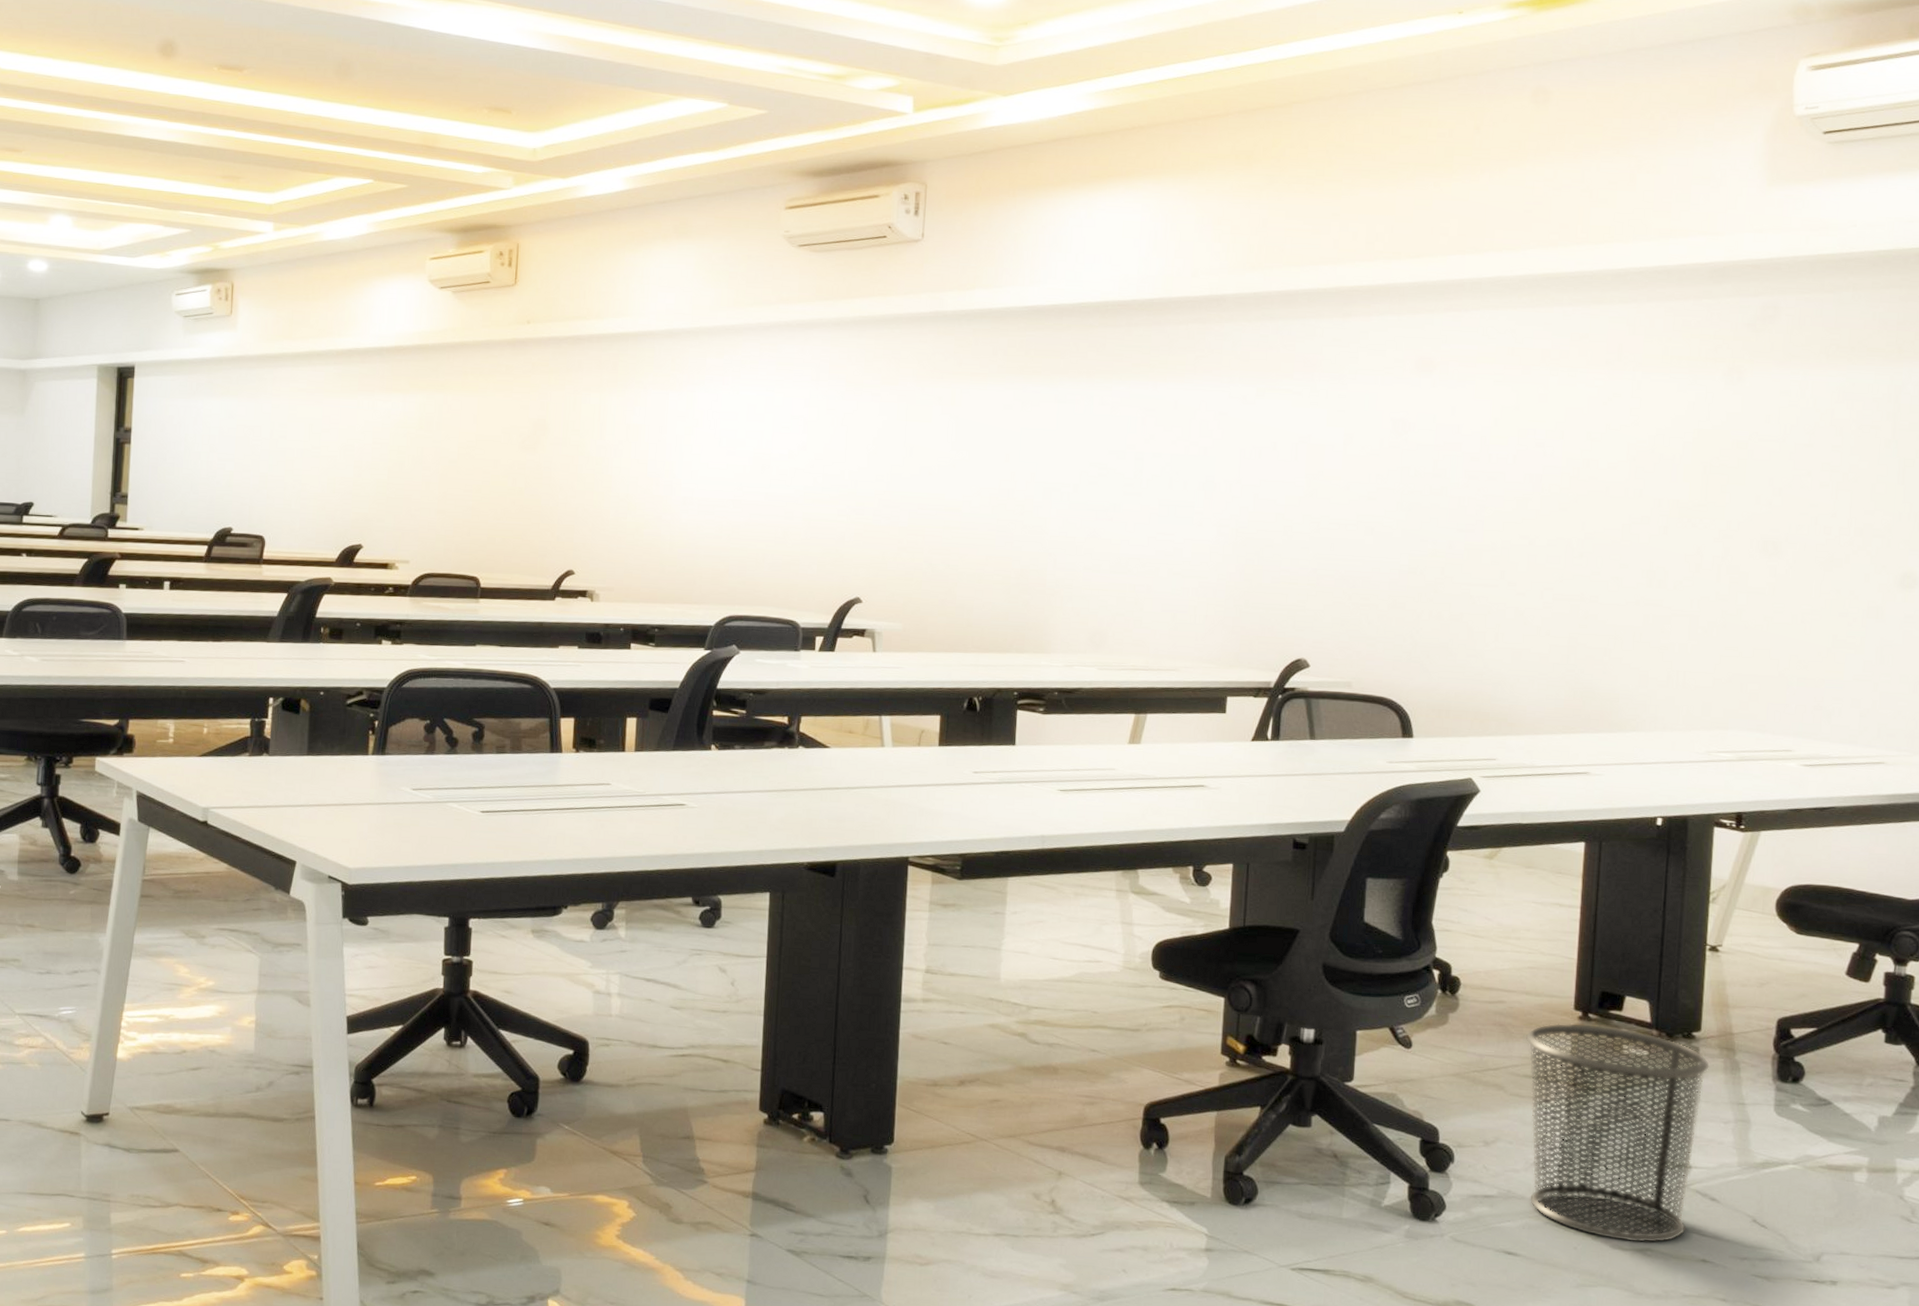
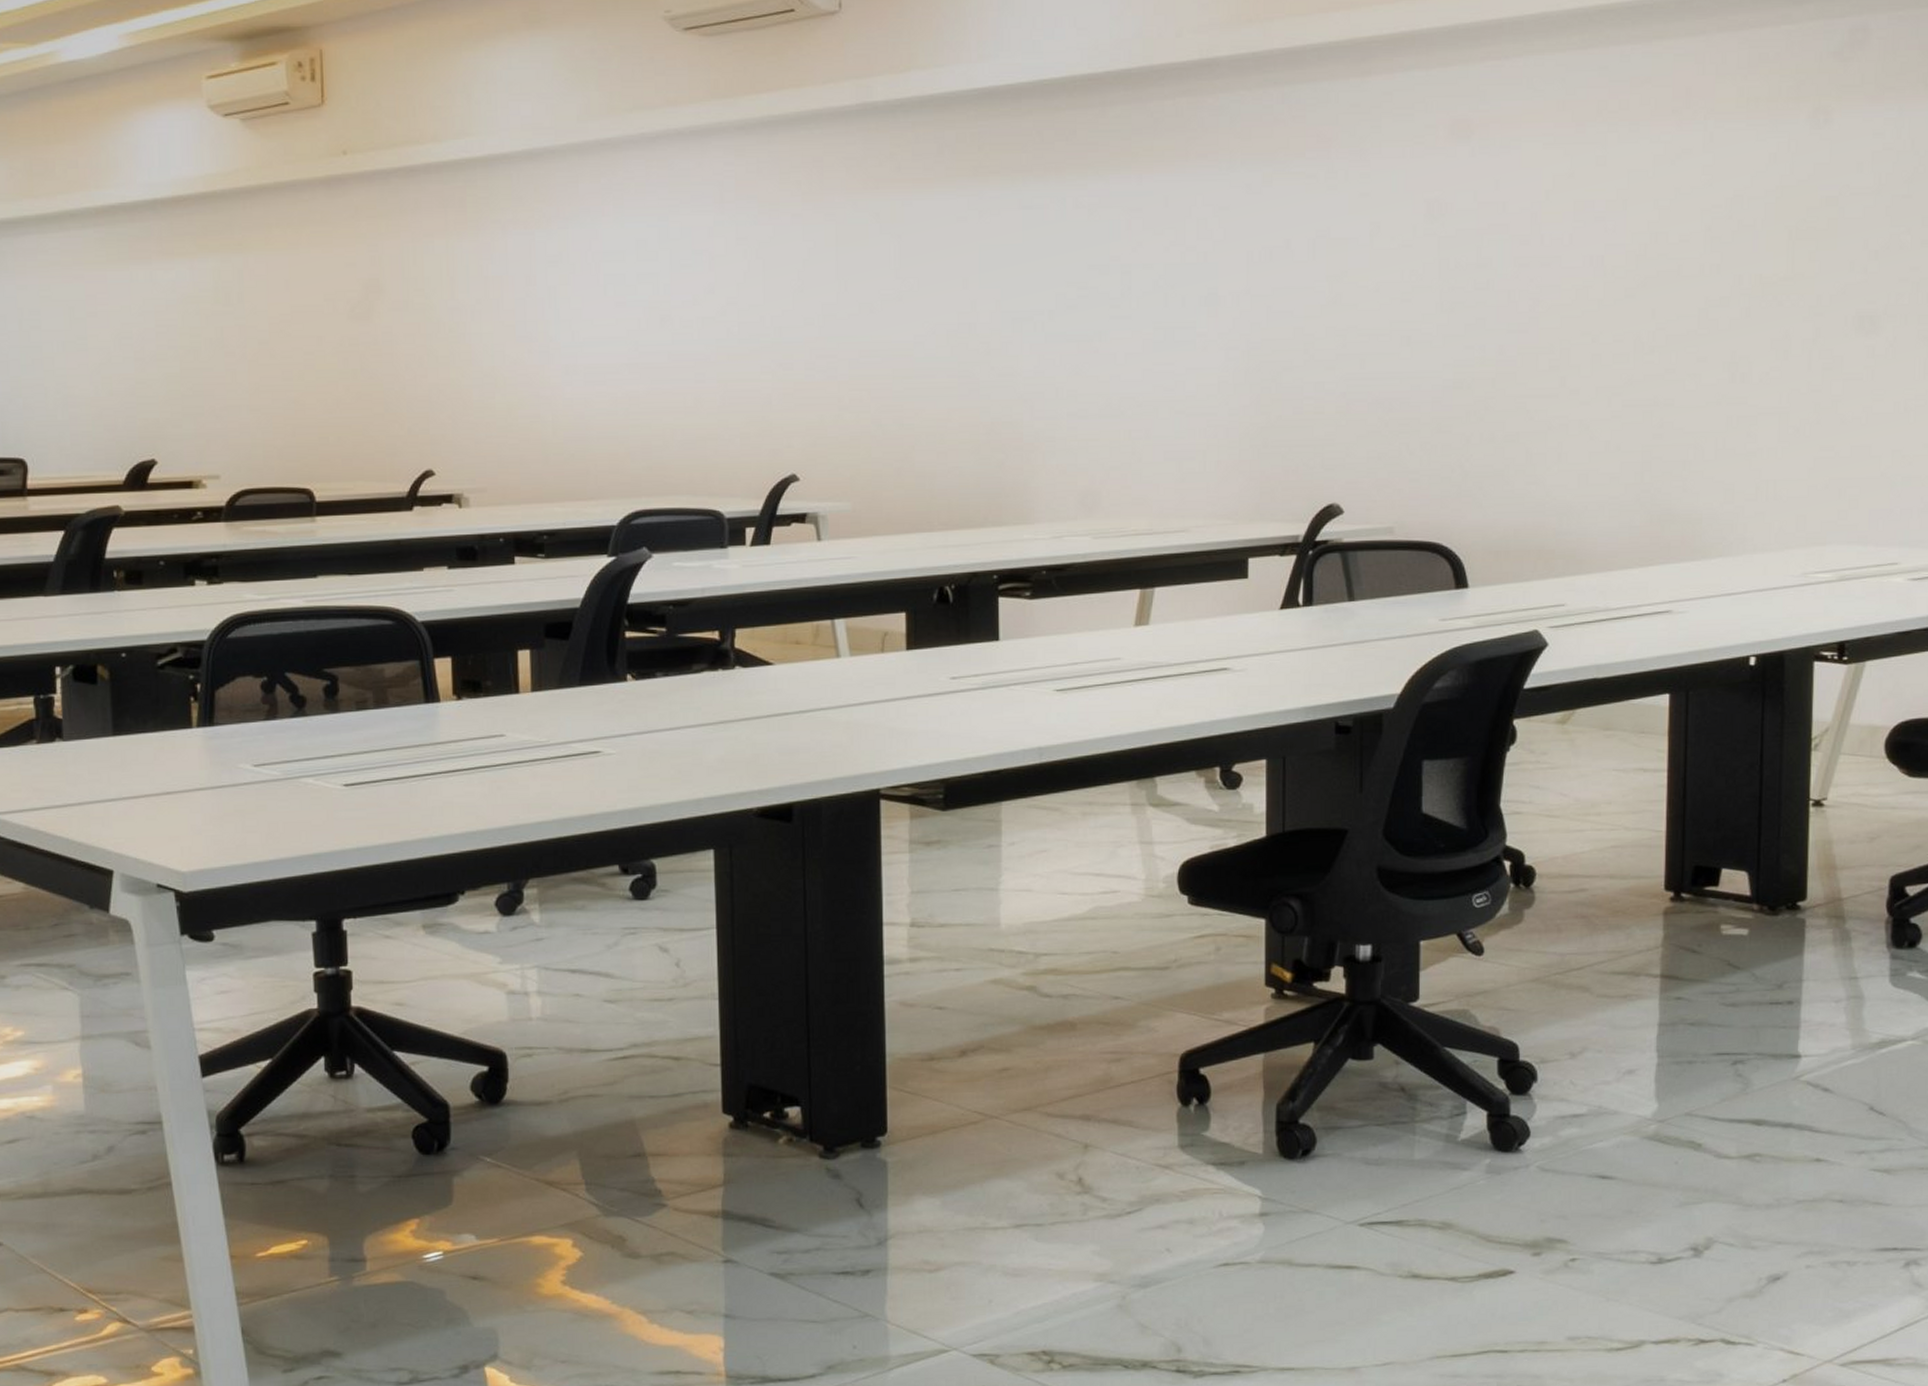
waste bin: present [1526,1023,1709,1243] -> none [1612,905,1817,1148]

